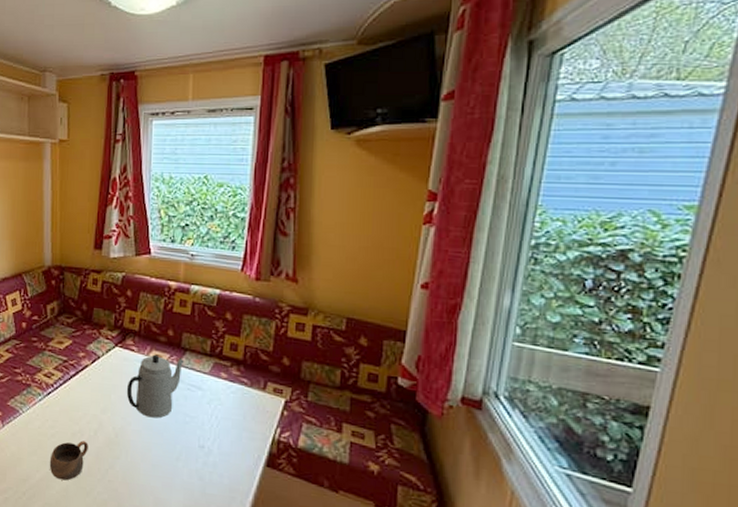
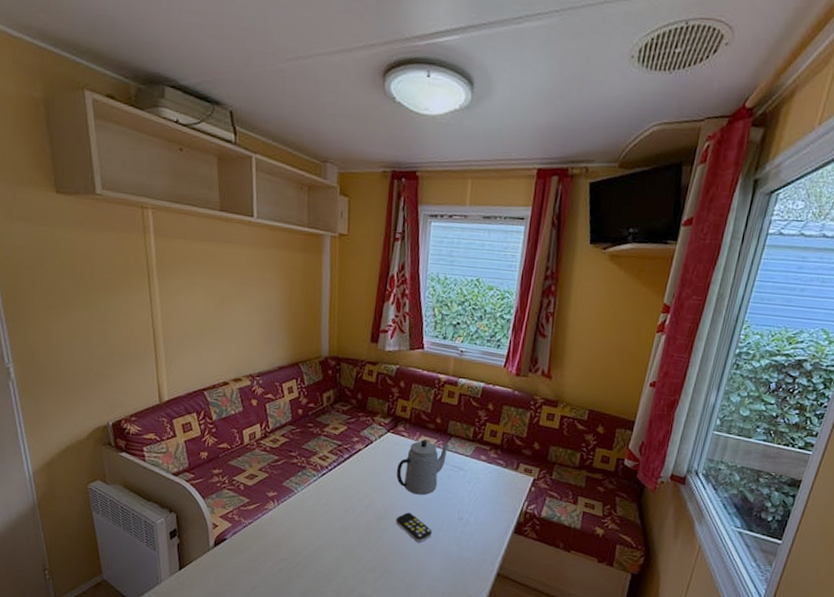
cup: present [49,440,88,481] -> none [322,516,360,551]
remote control: none [128,438,169,474] -> present [395,512,432,543]

